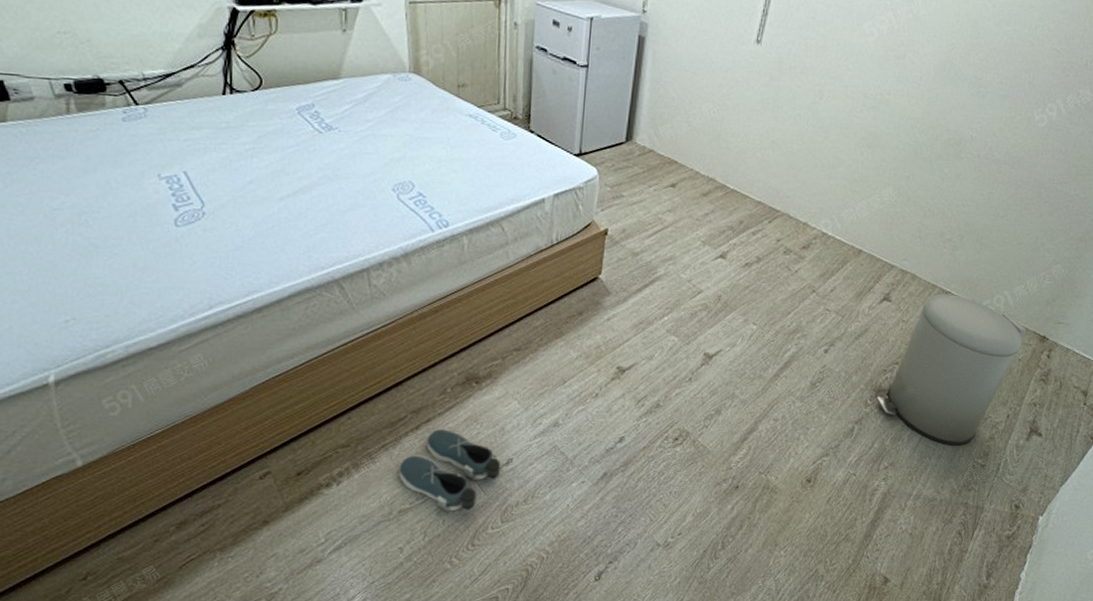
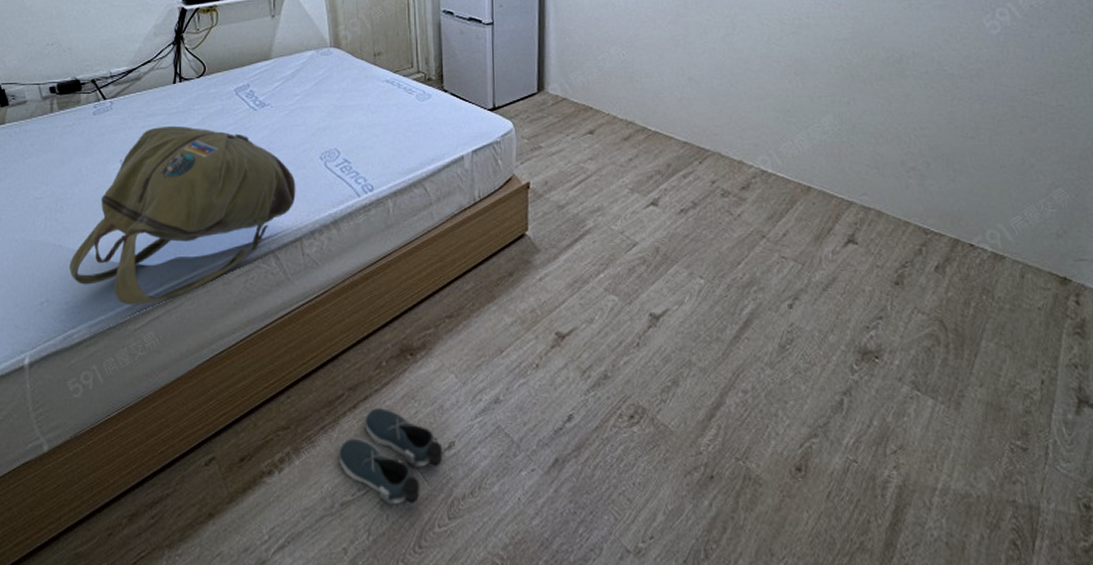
backpack: none [99,141,365,328] -> present [69,125,296,306]
pedal bin: present [876,294,1027,446] -> none [864,232,1040,422]

